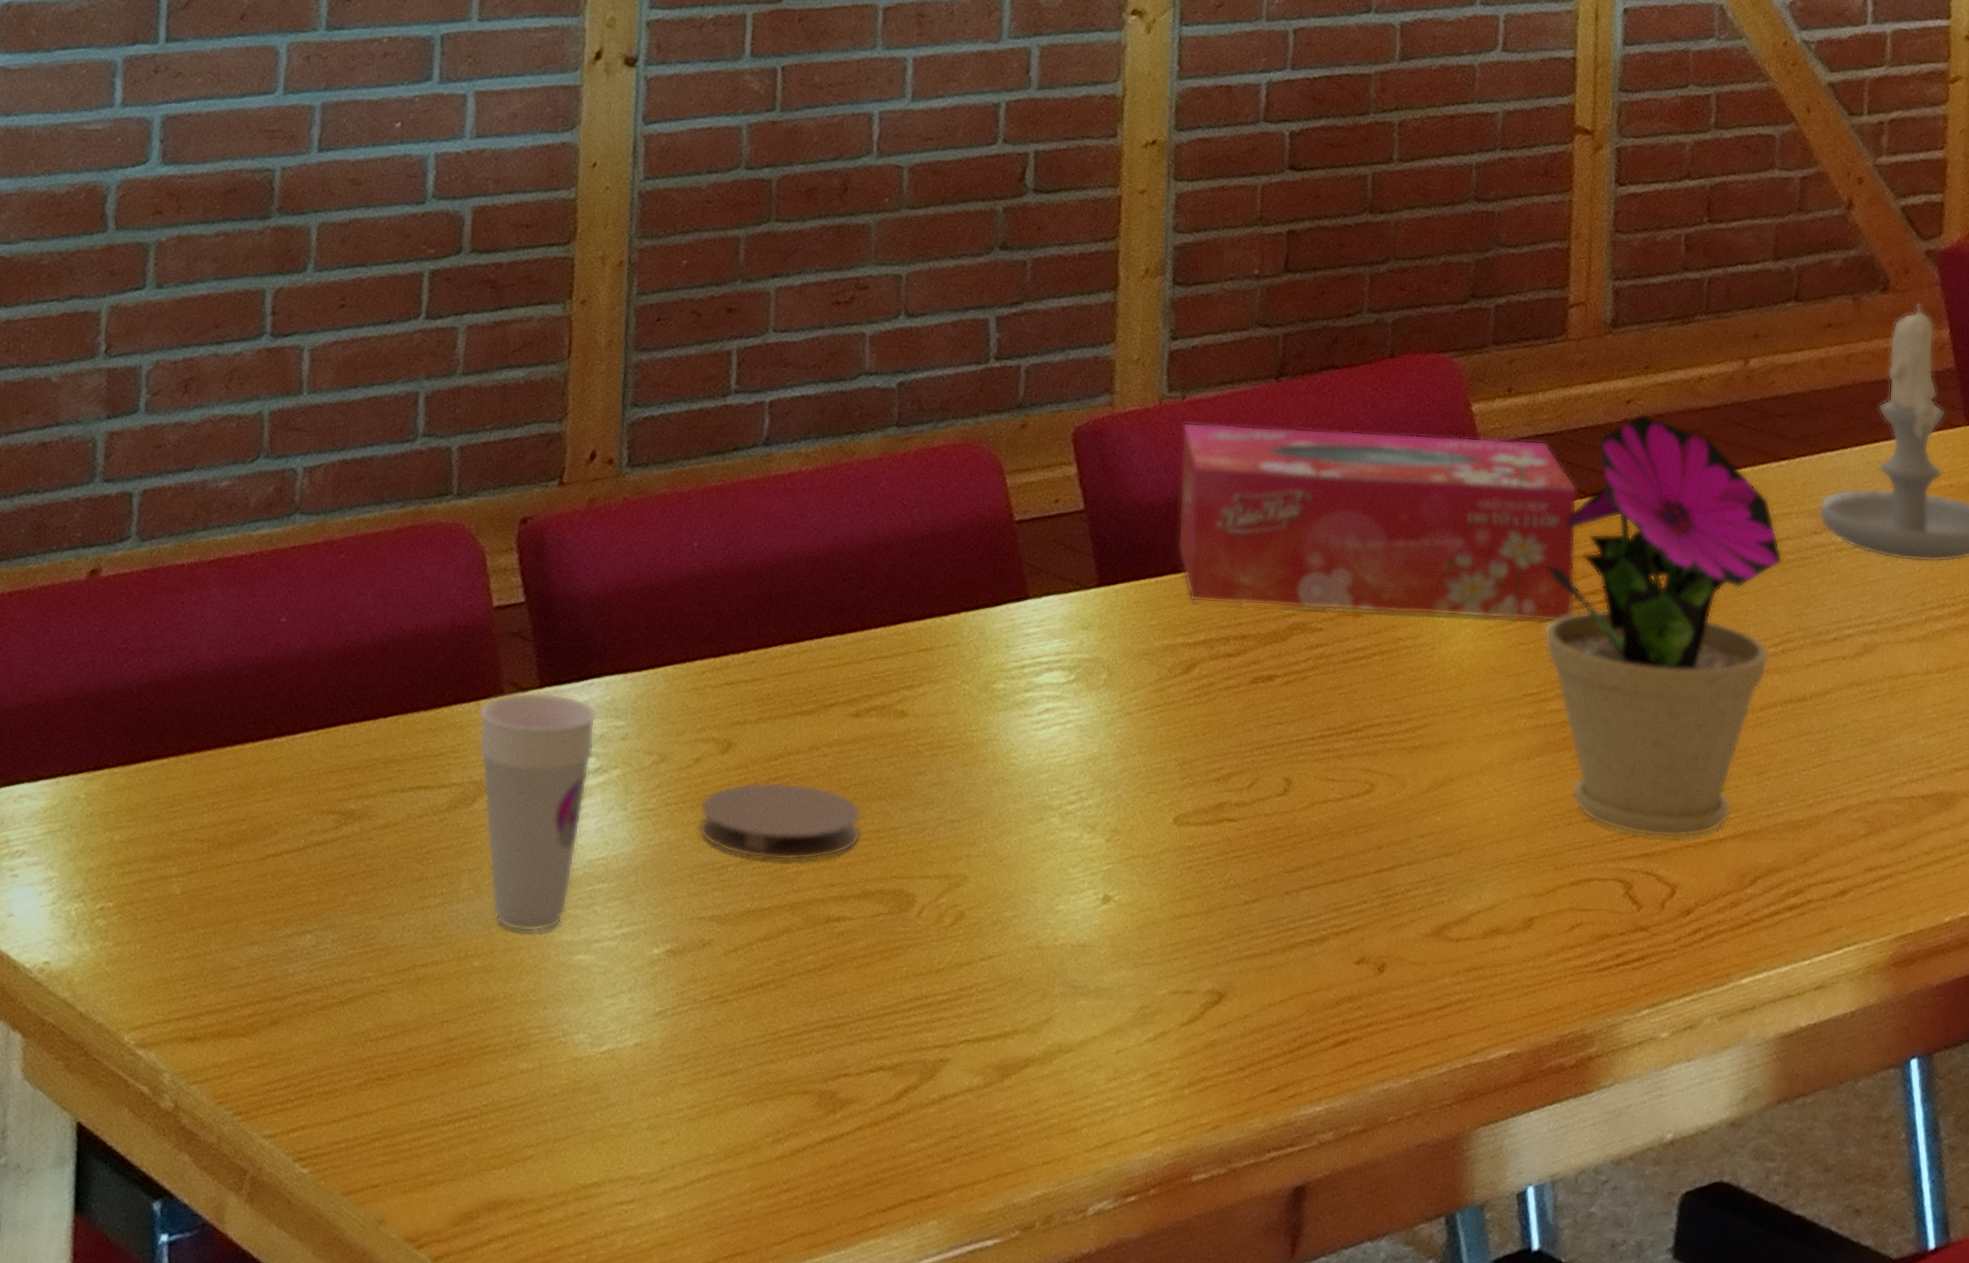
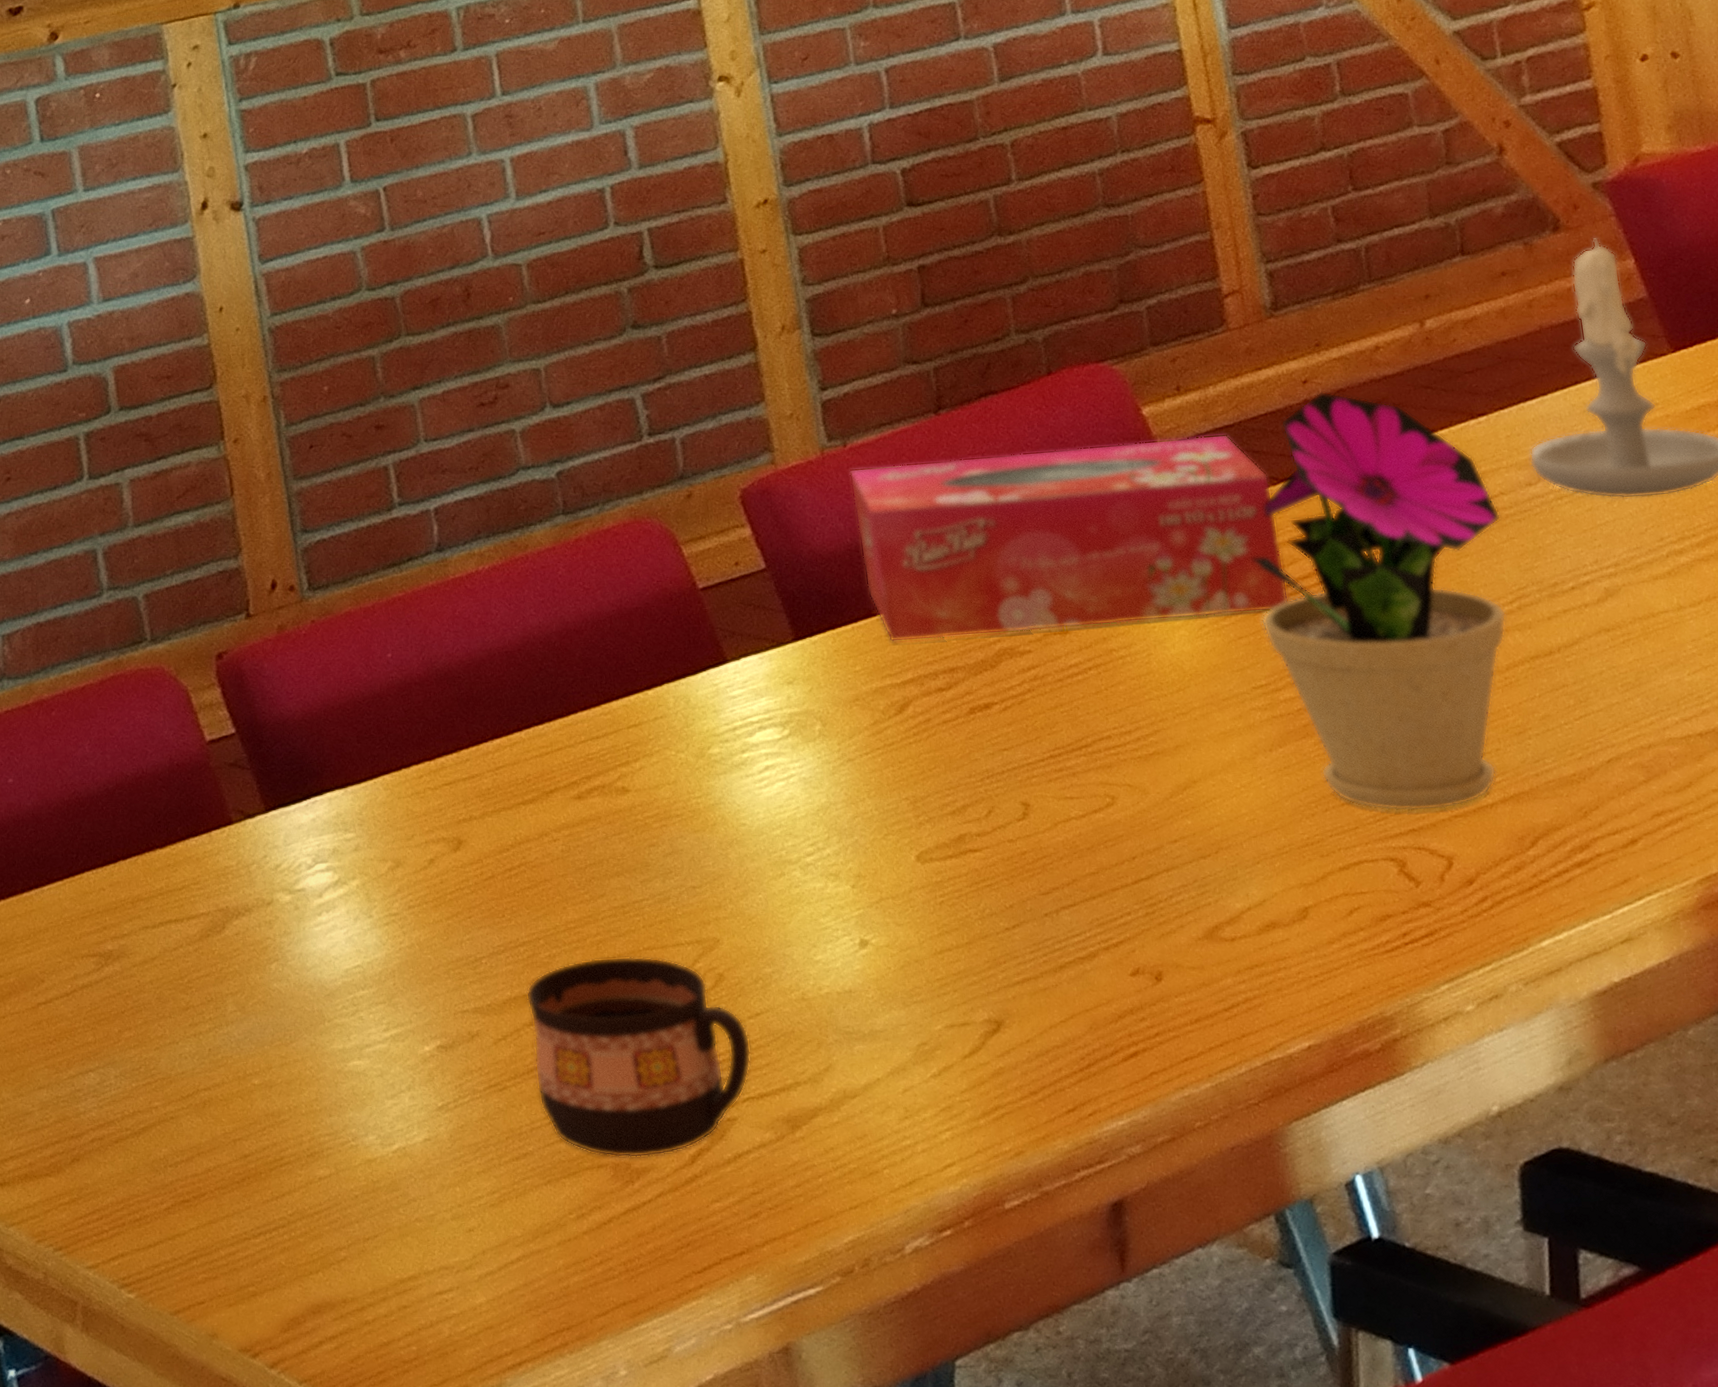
cup: present [478,692,598,932] -> none [211,815,333,1046]
coaster: present [698,781,862,861] -> none [442,870,606,948]
cup: none [758,880,978,1089] -> present [526,956,752,1158]

